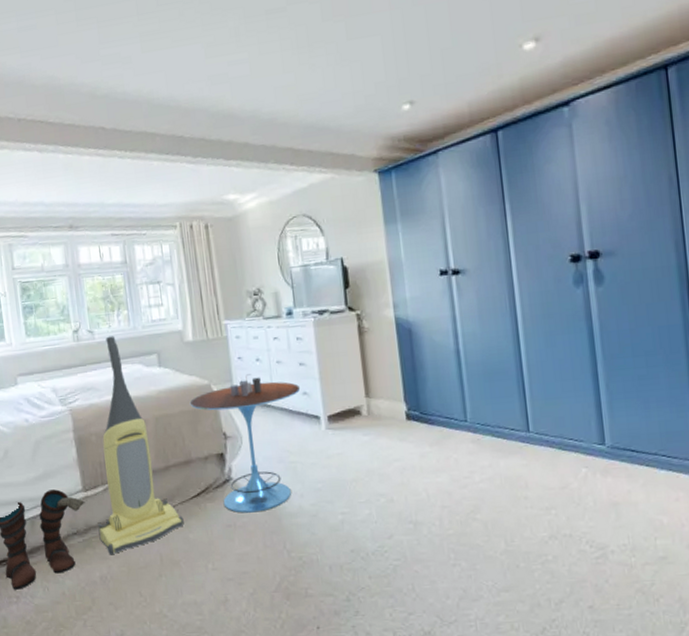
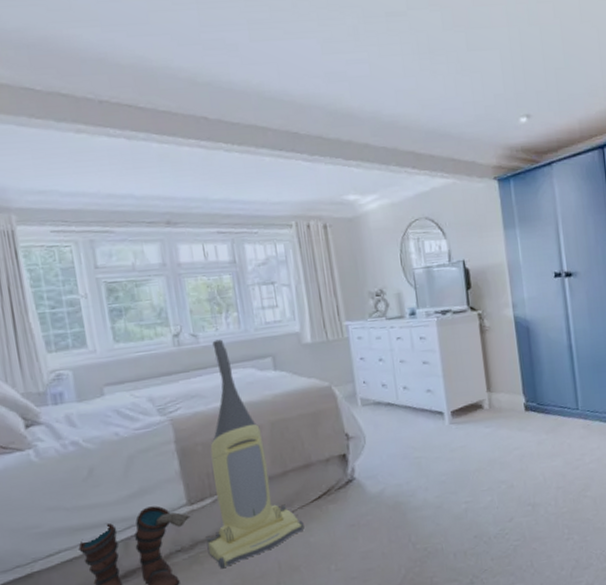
side table: present [189,374,301,513] -> none [309,374,425,512]

